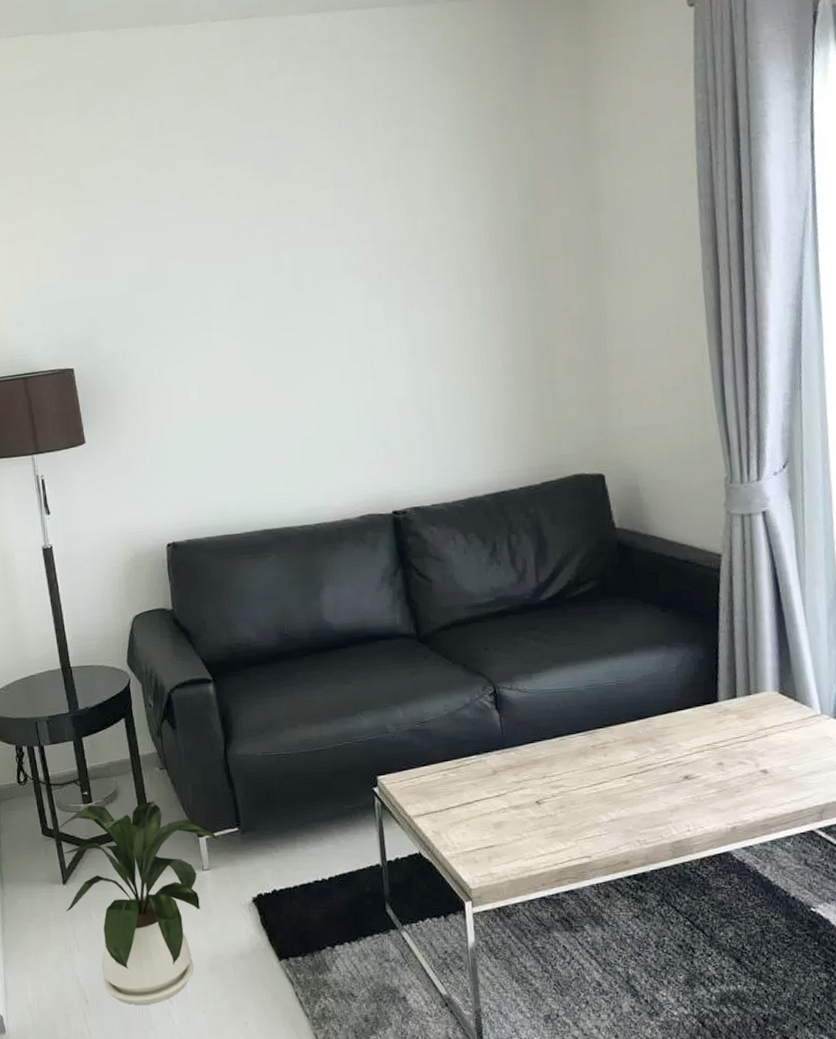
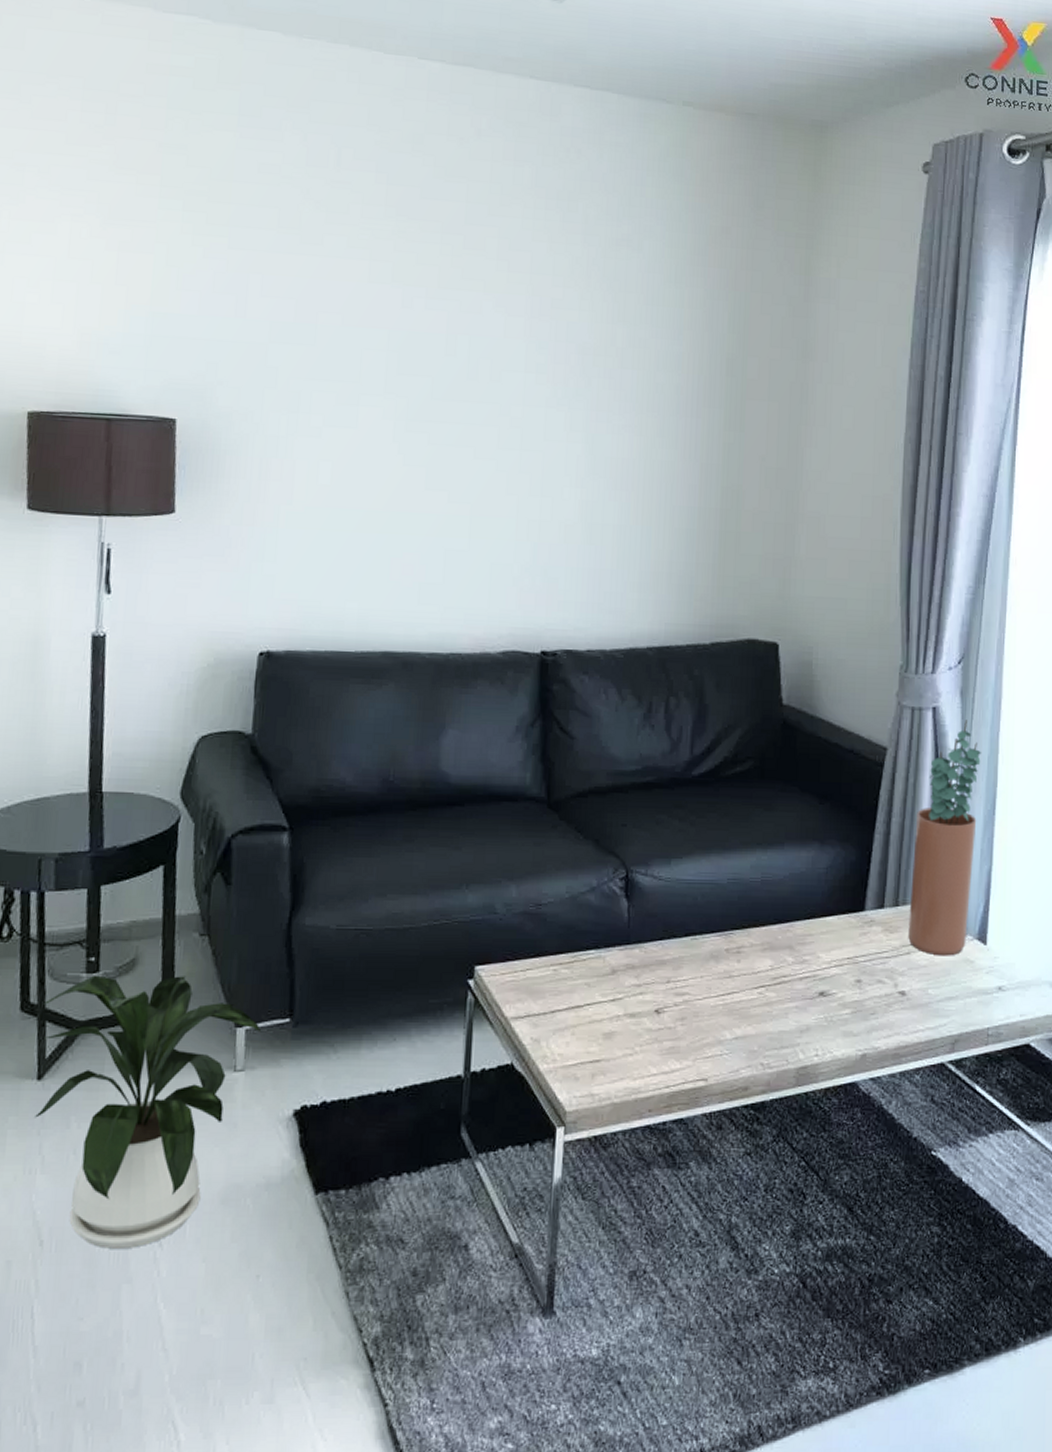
vase: none [758,519,823,736] -> present [908,720,981,956]

